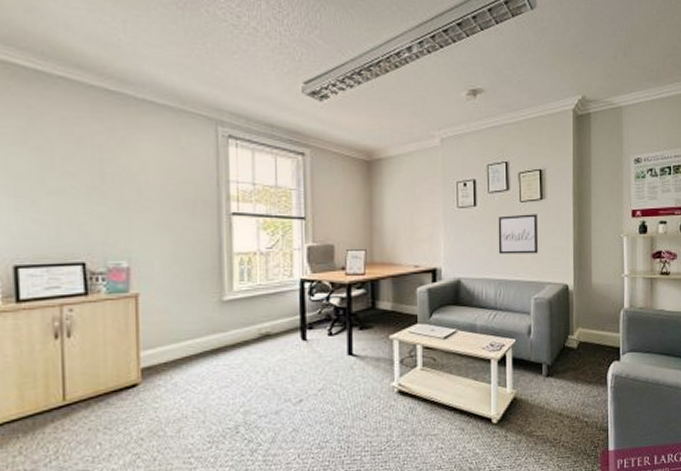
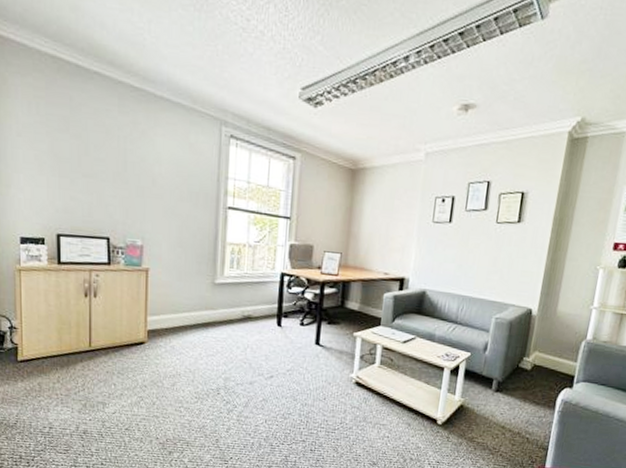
wall art: present [498,214,539,255] -> none [466,234,512,276]

